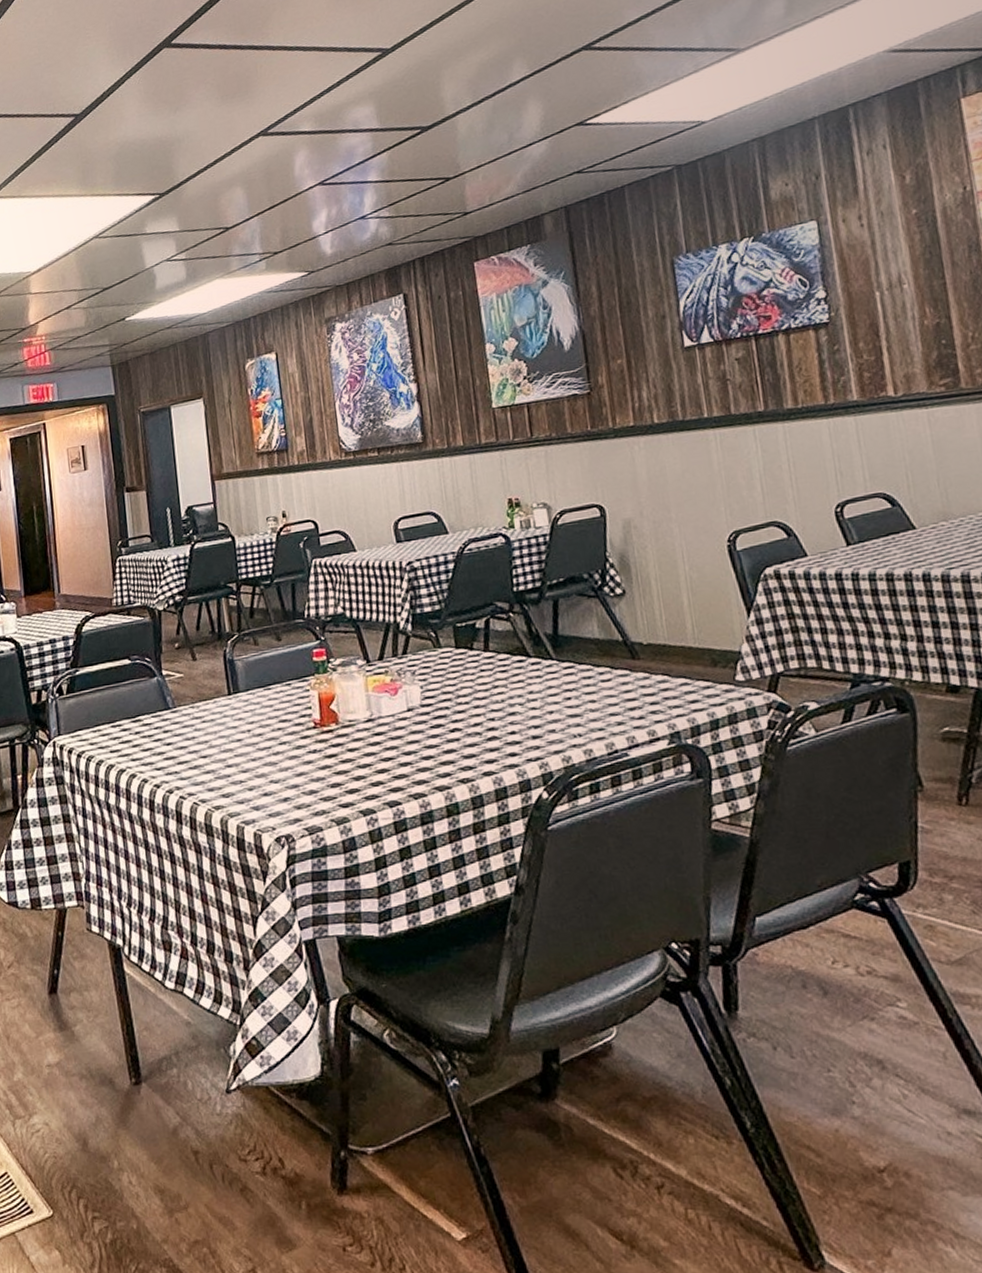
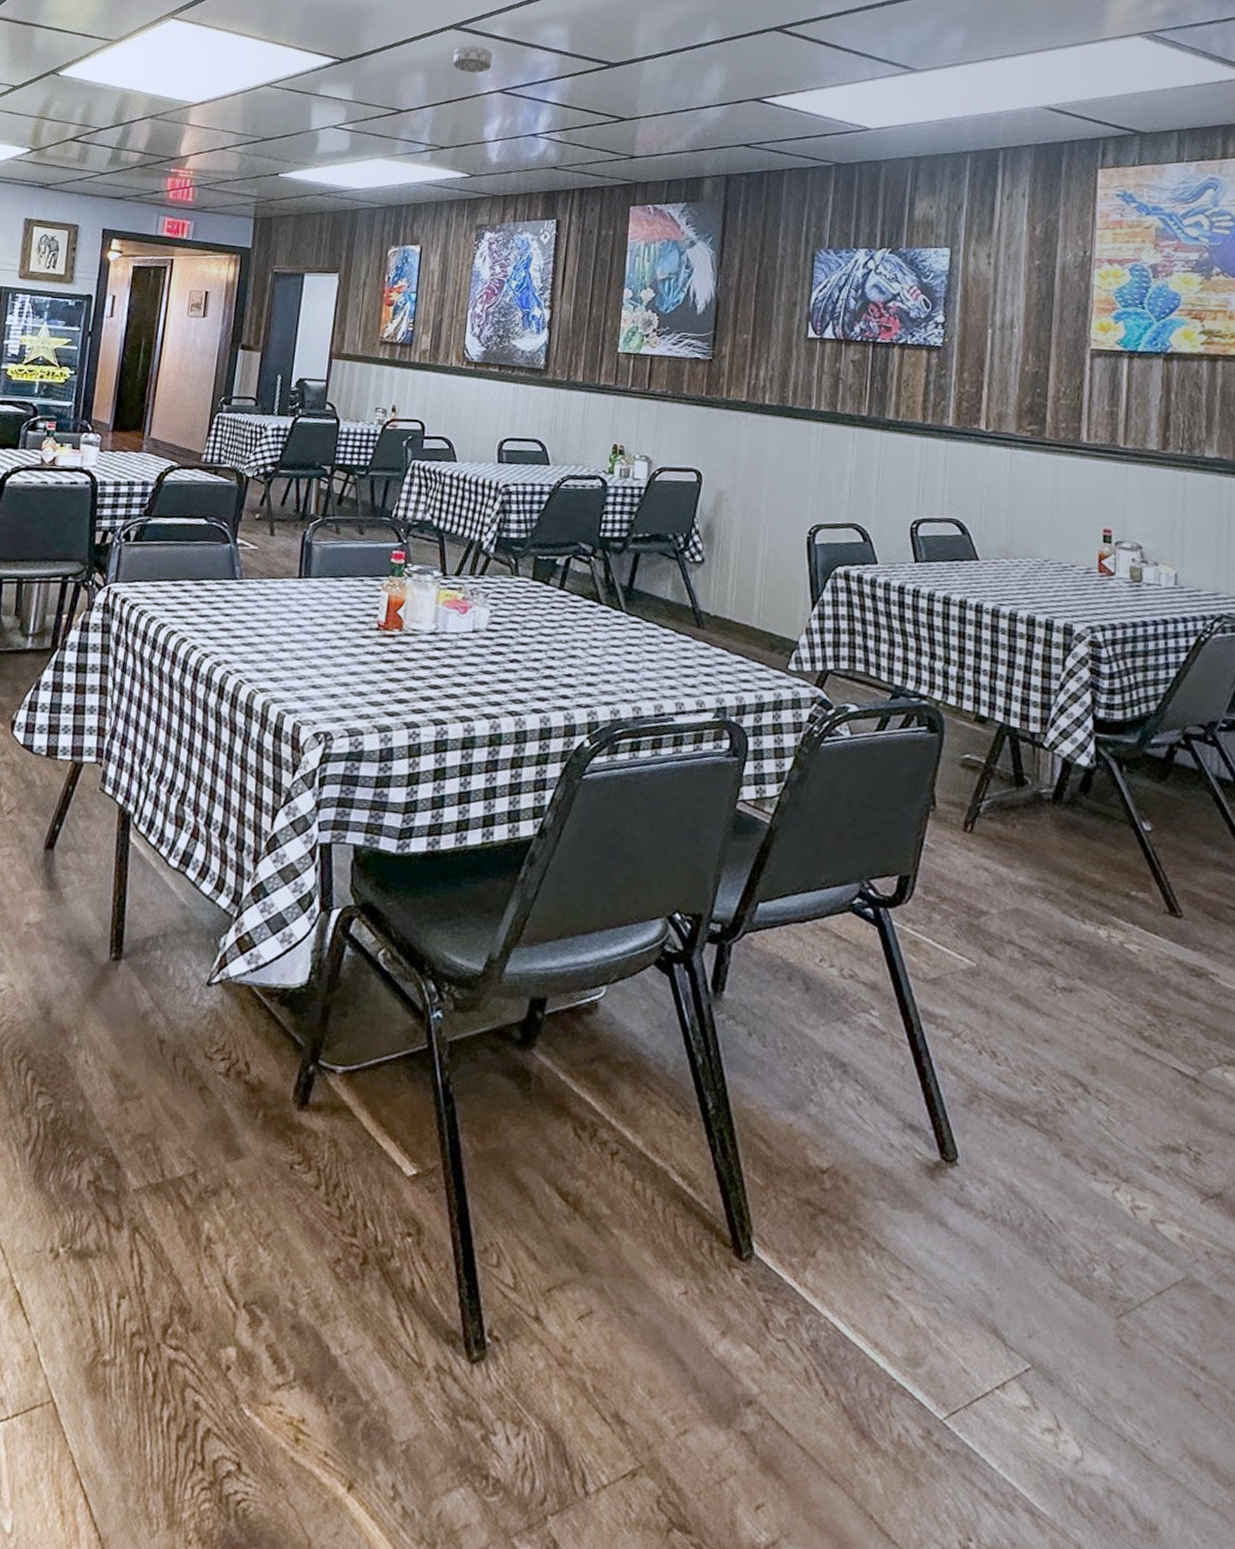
smoke detector: none [266,145,307,175] -> present [452,45,493,73]

